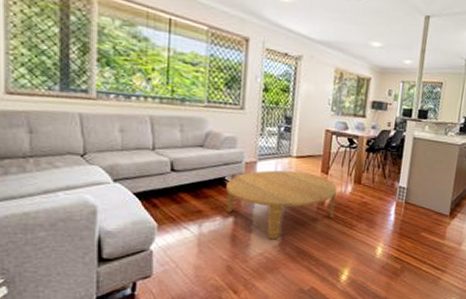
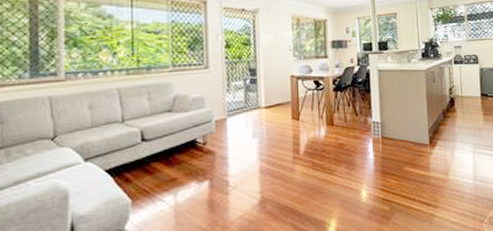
coffee table: present [226,170,337,240] -> none [198,122,311,200]

